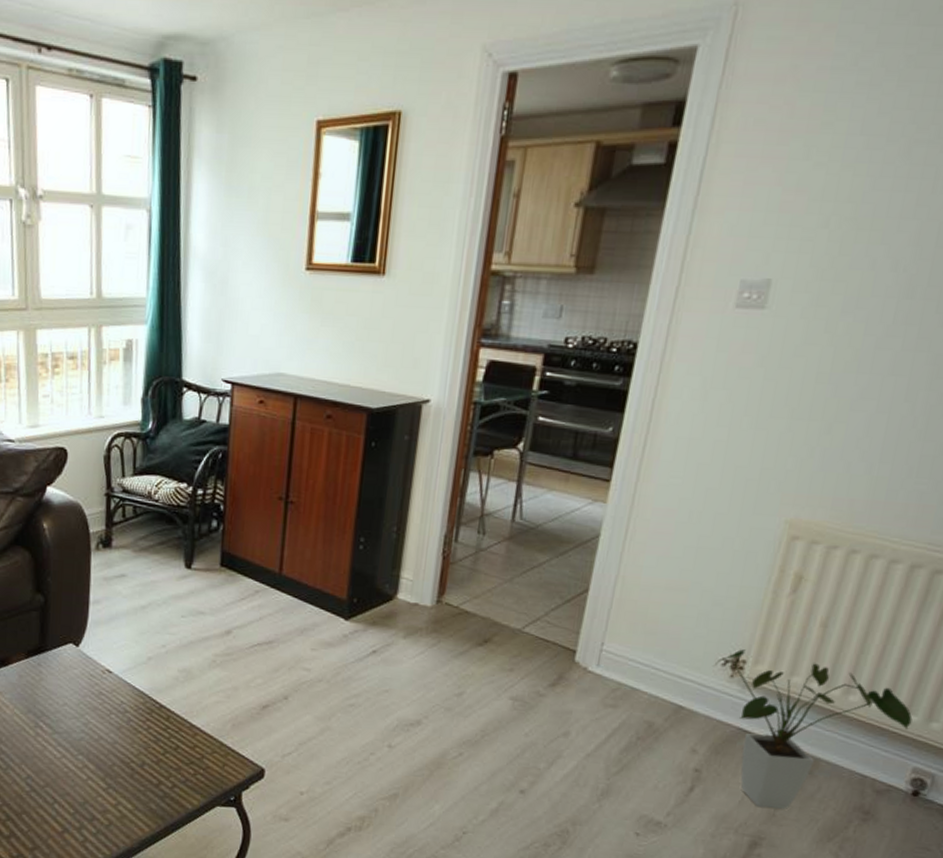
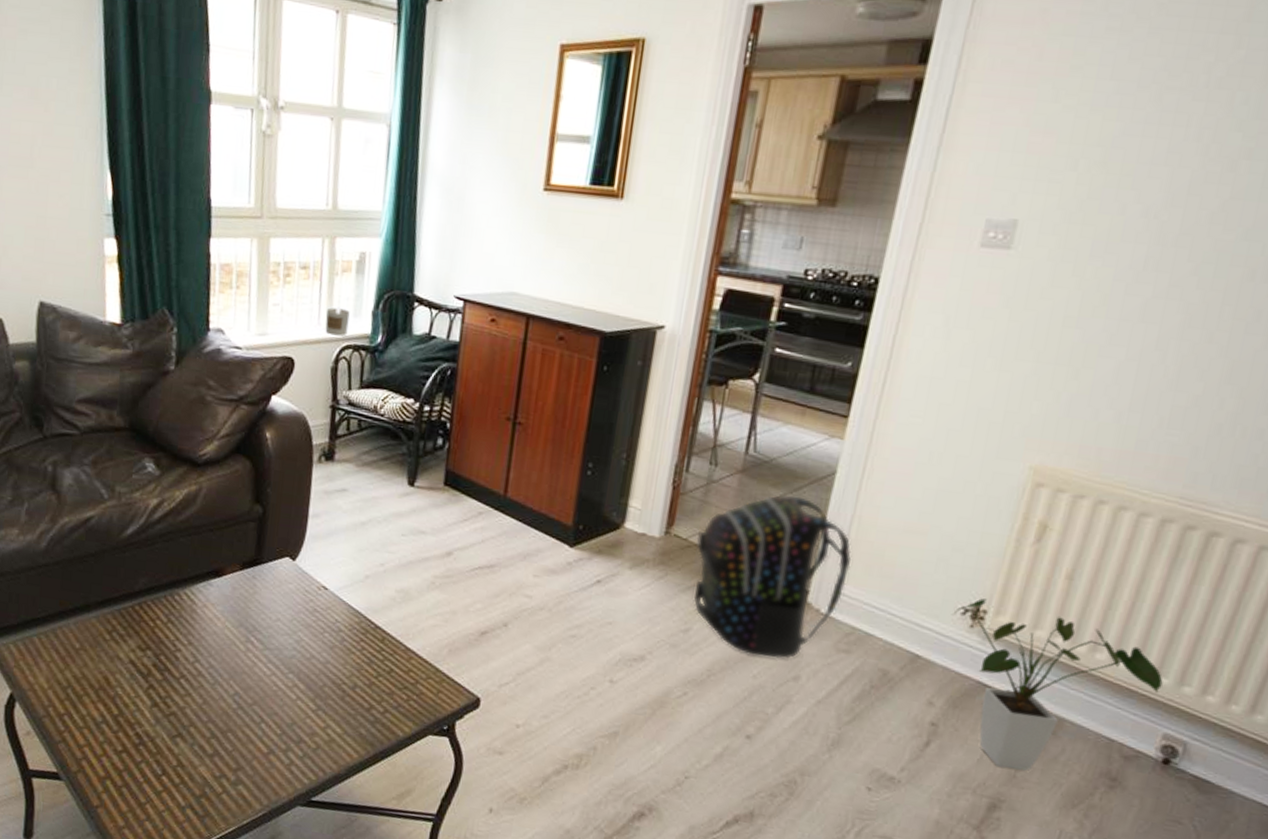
candle: none [96,394,120,425] -> present [325,305,350,337]
backpack: none [465,559,617,716] -> present [693,494,852,659]

